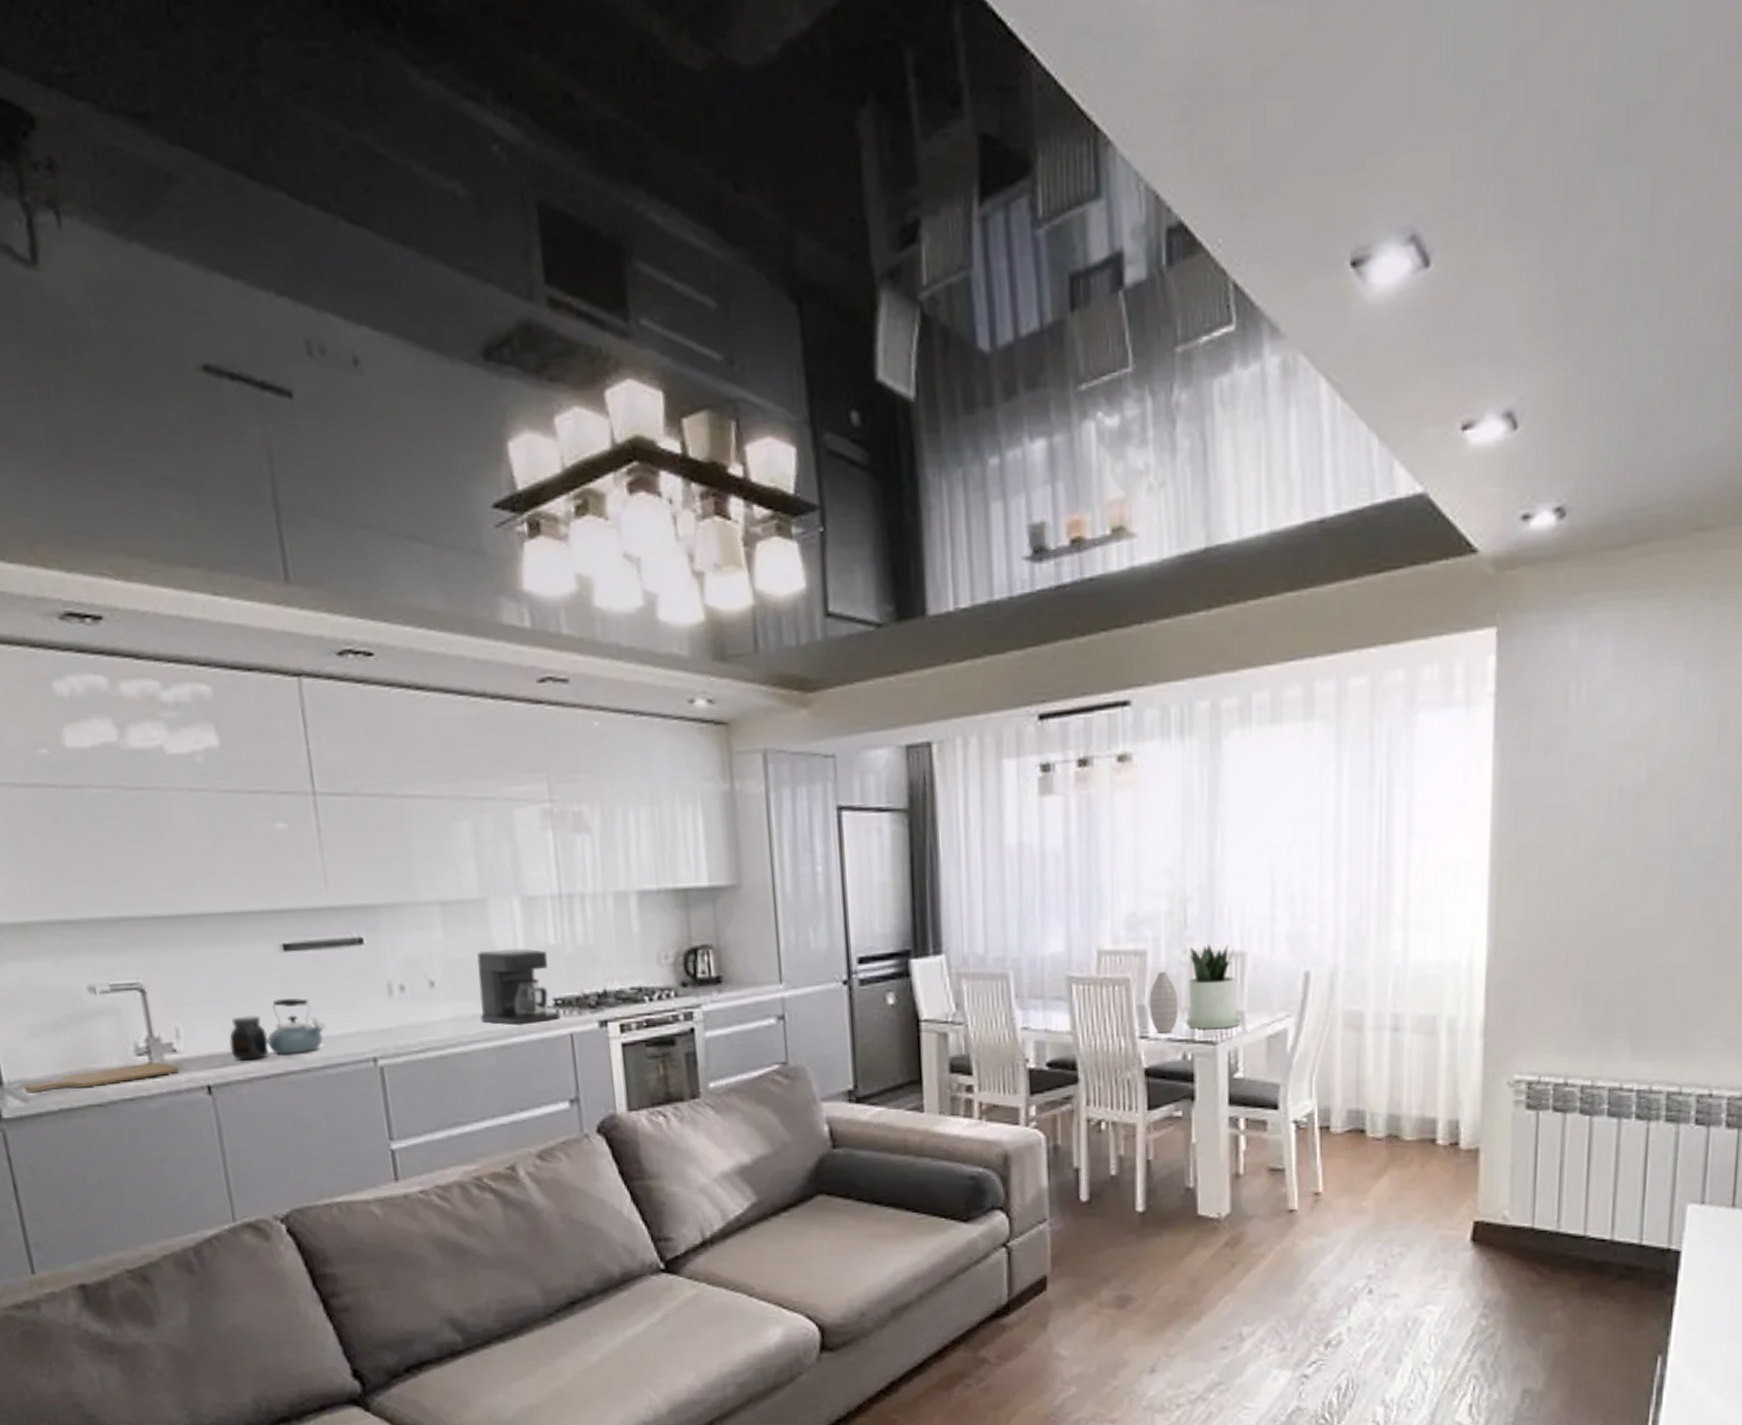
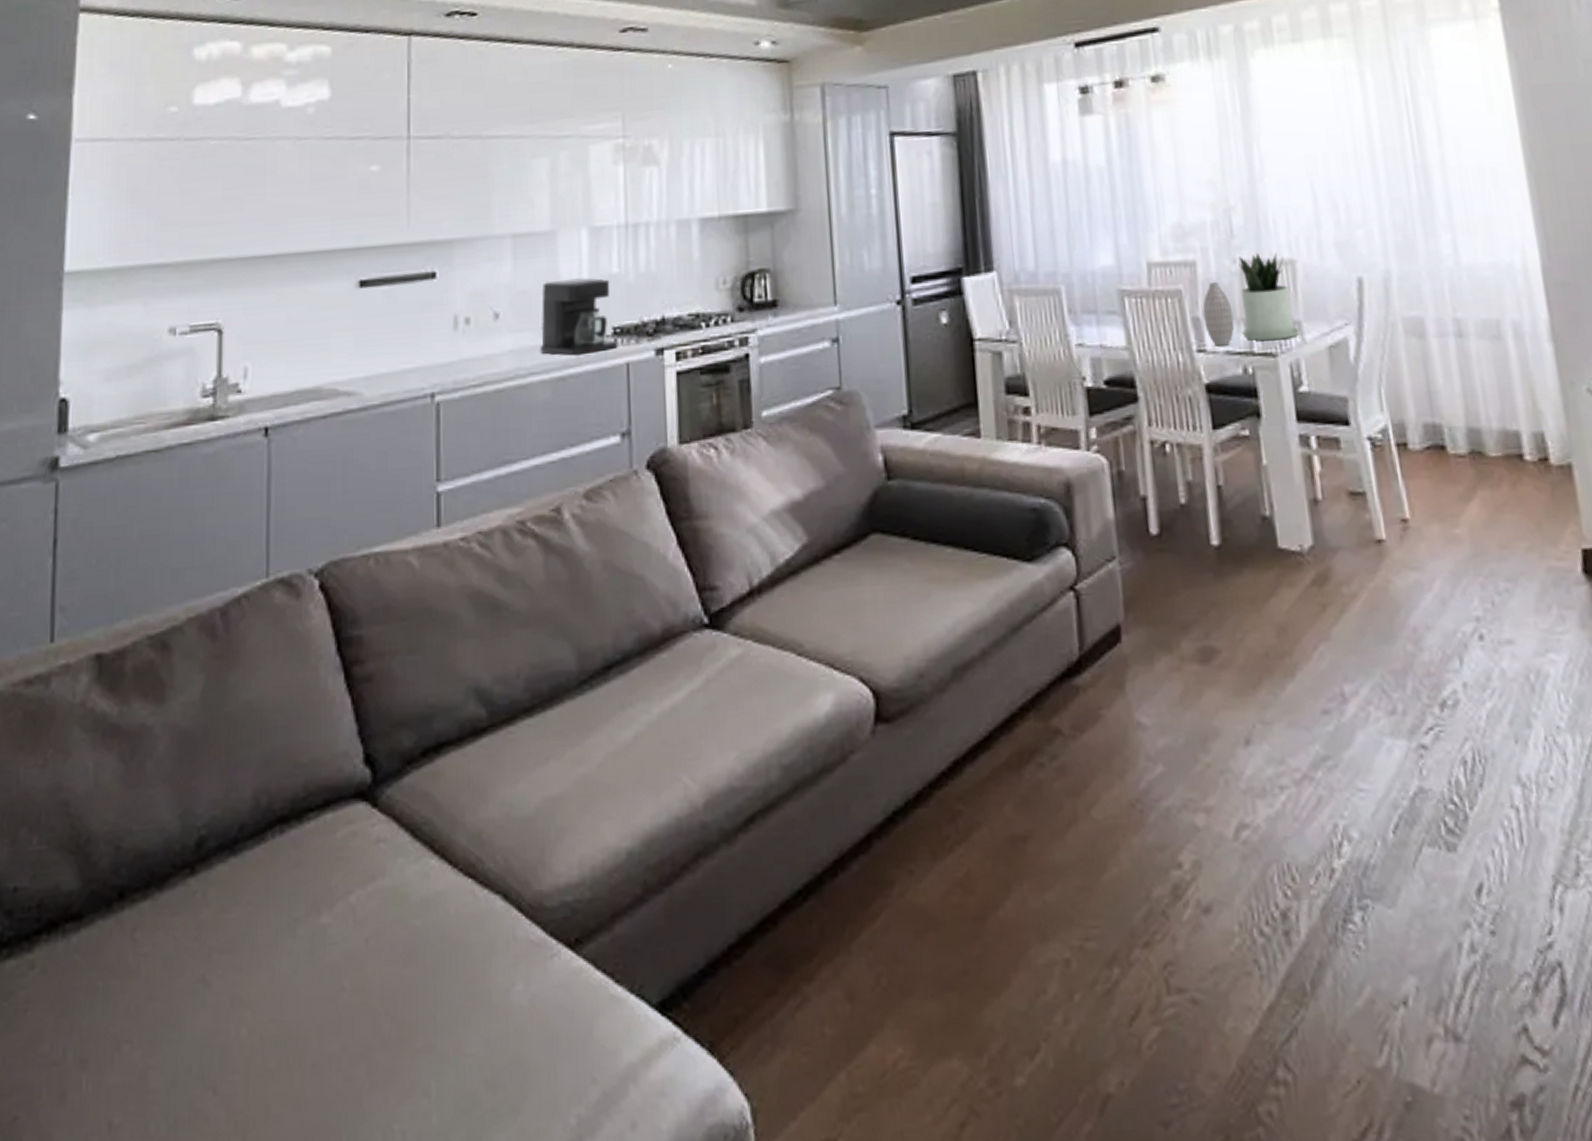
chopping board: present [24,1063,179,1093] -> none [87,404,240,440]
jar: present [229,1015,269,1062] -> none [293,353,332,401]
kettle: present [267,998,327,1054] -> none [331,334,390,392]

